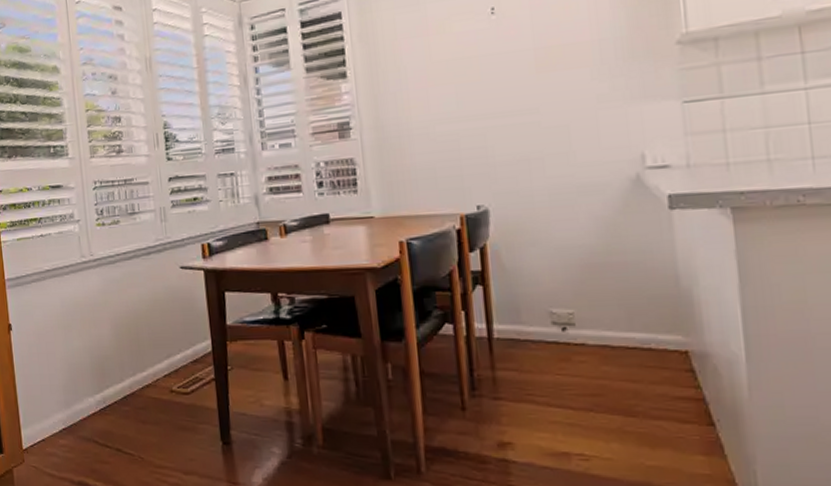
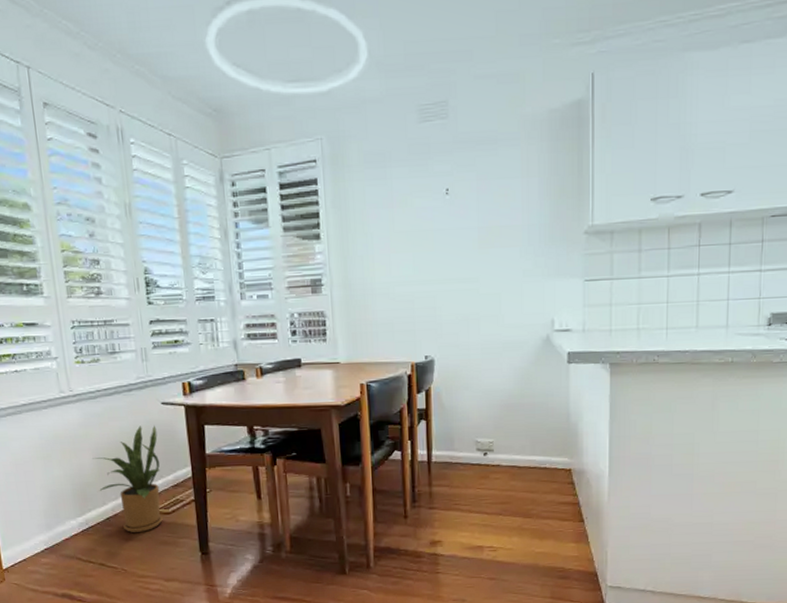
house plant: none [111,292,181,414] -> present [92,425,163,532]

